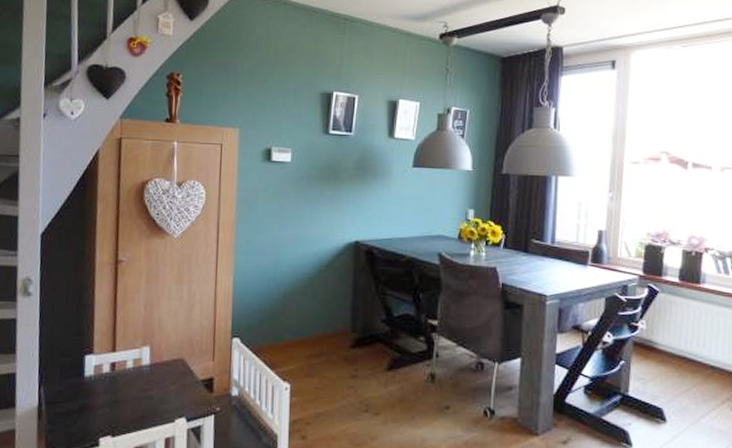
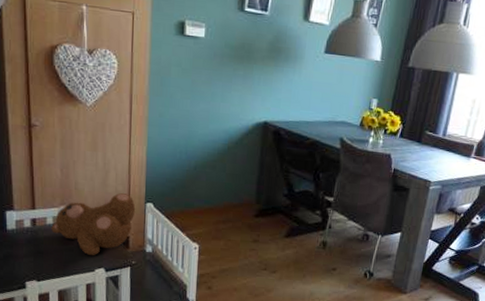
teddy bear: none [131,327,221,402] -> present [51,192,136,255]

